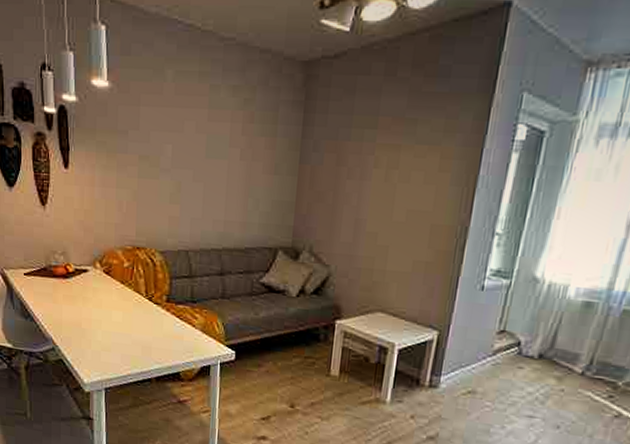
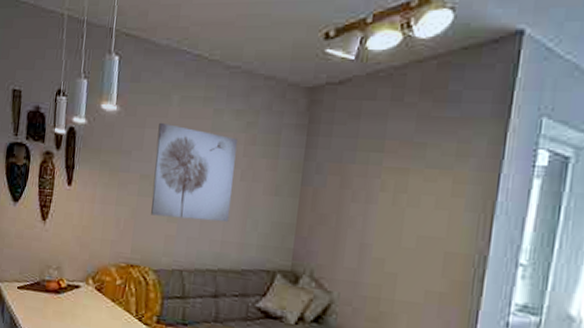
wall art: none [152,99,235,203] -> present [151,122,237,223]

